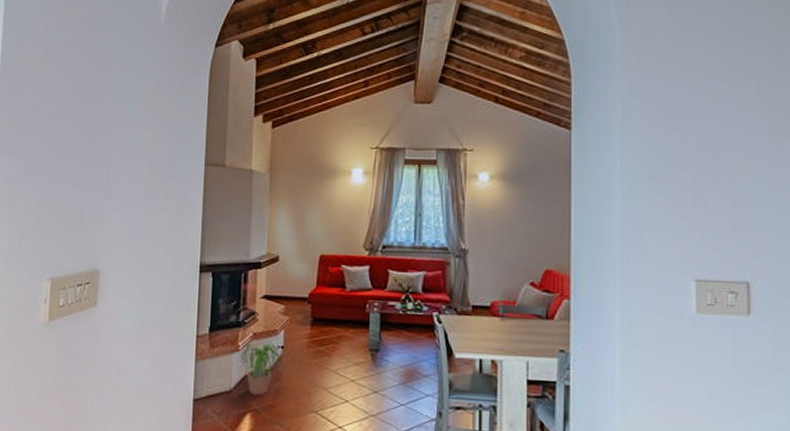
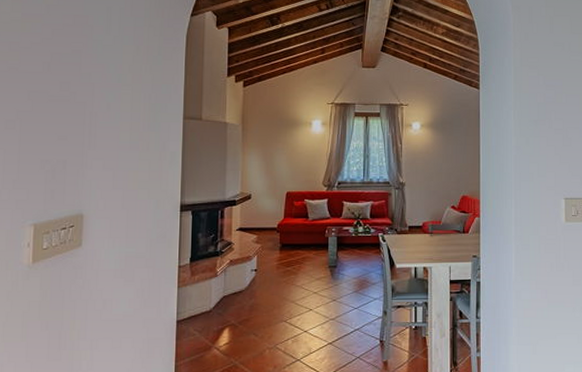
potted plant: present [236,344,280,396] -> none [215,268,253,312]

